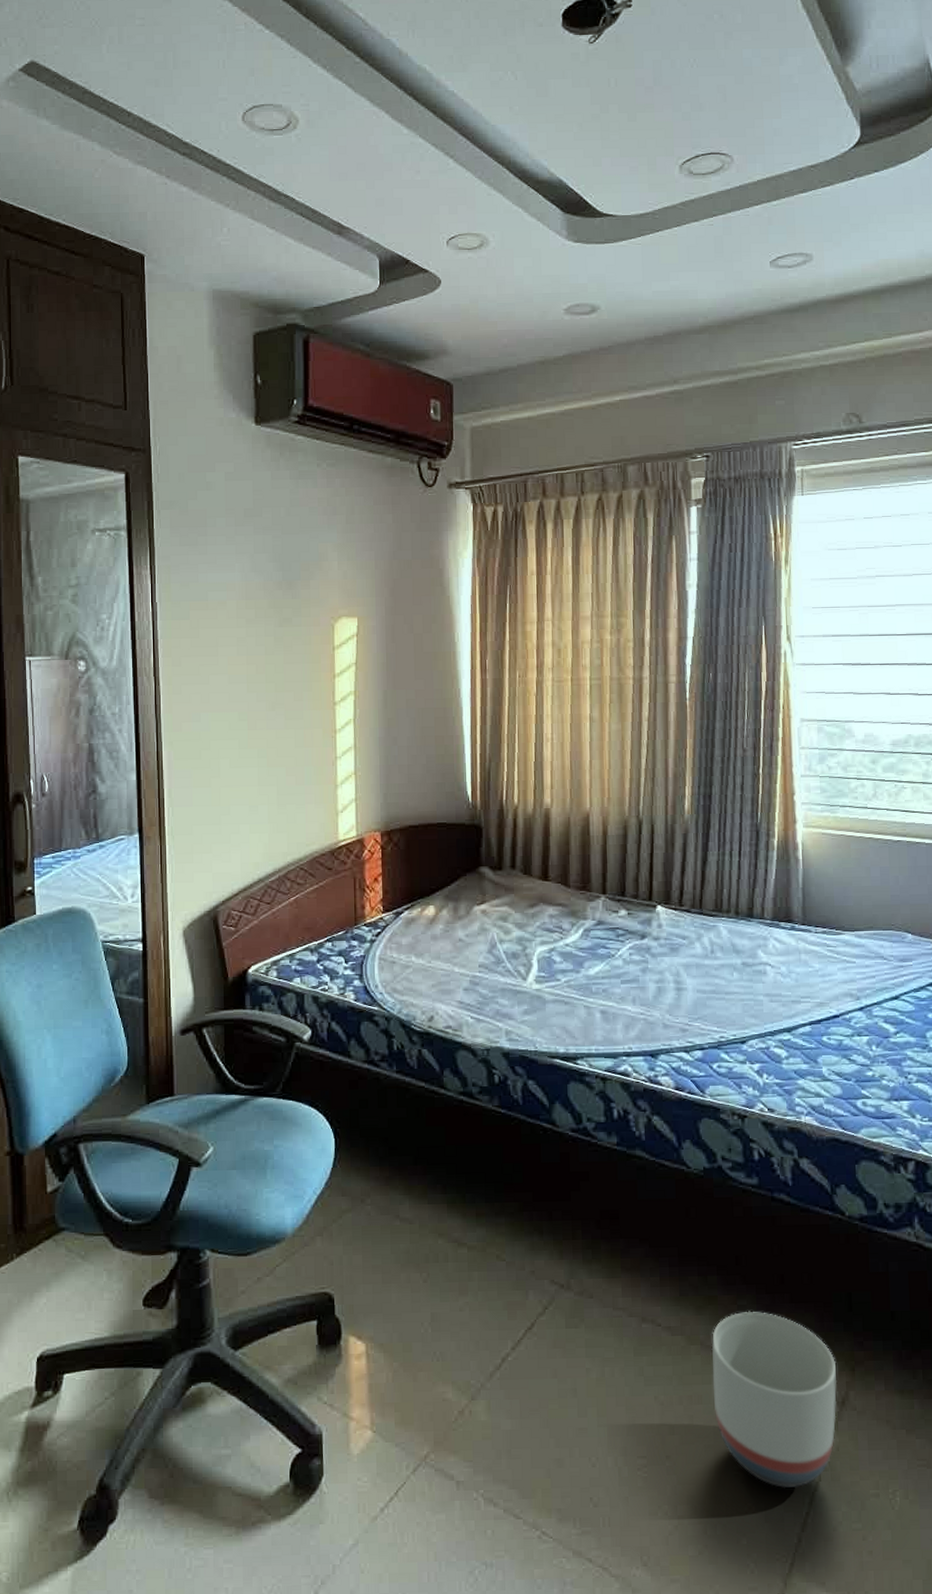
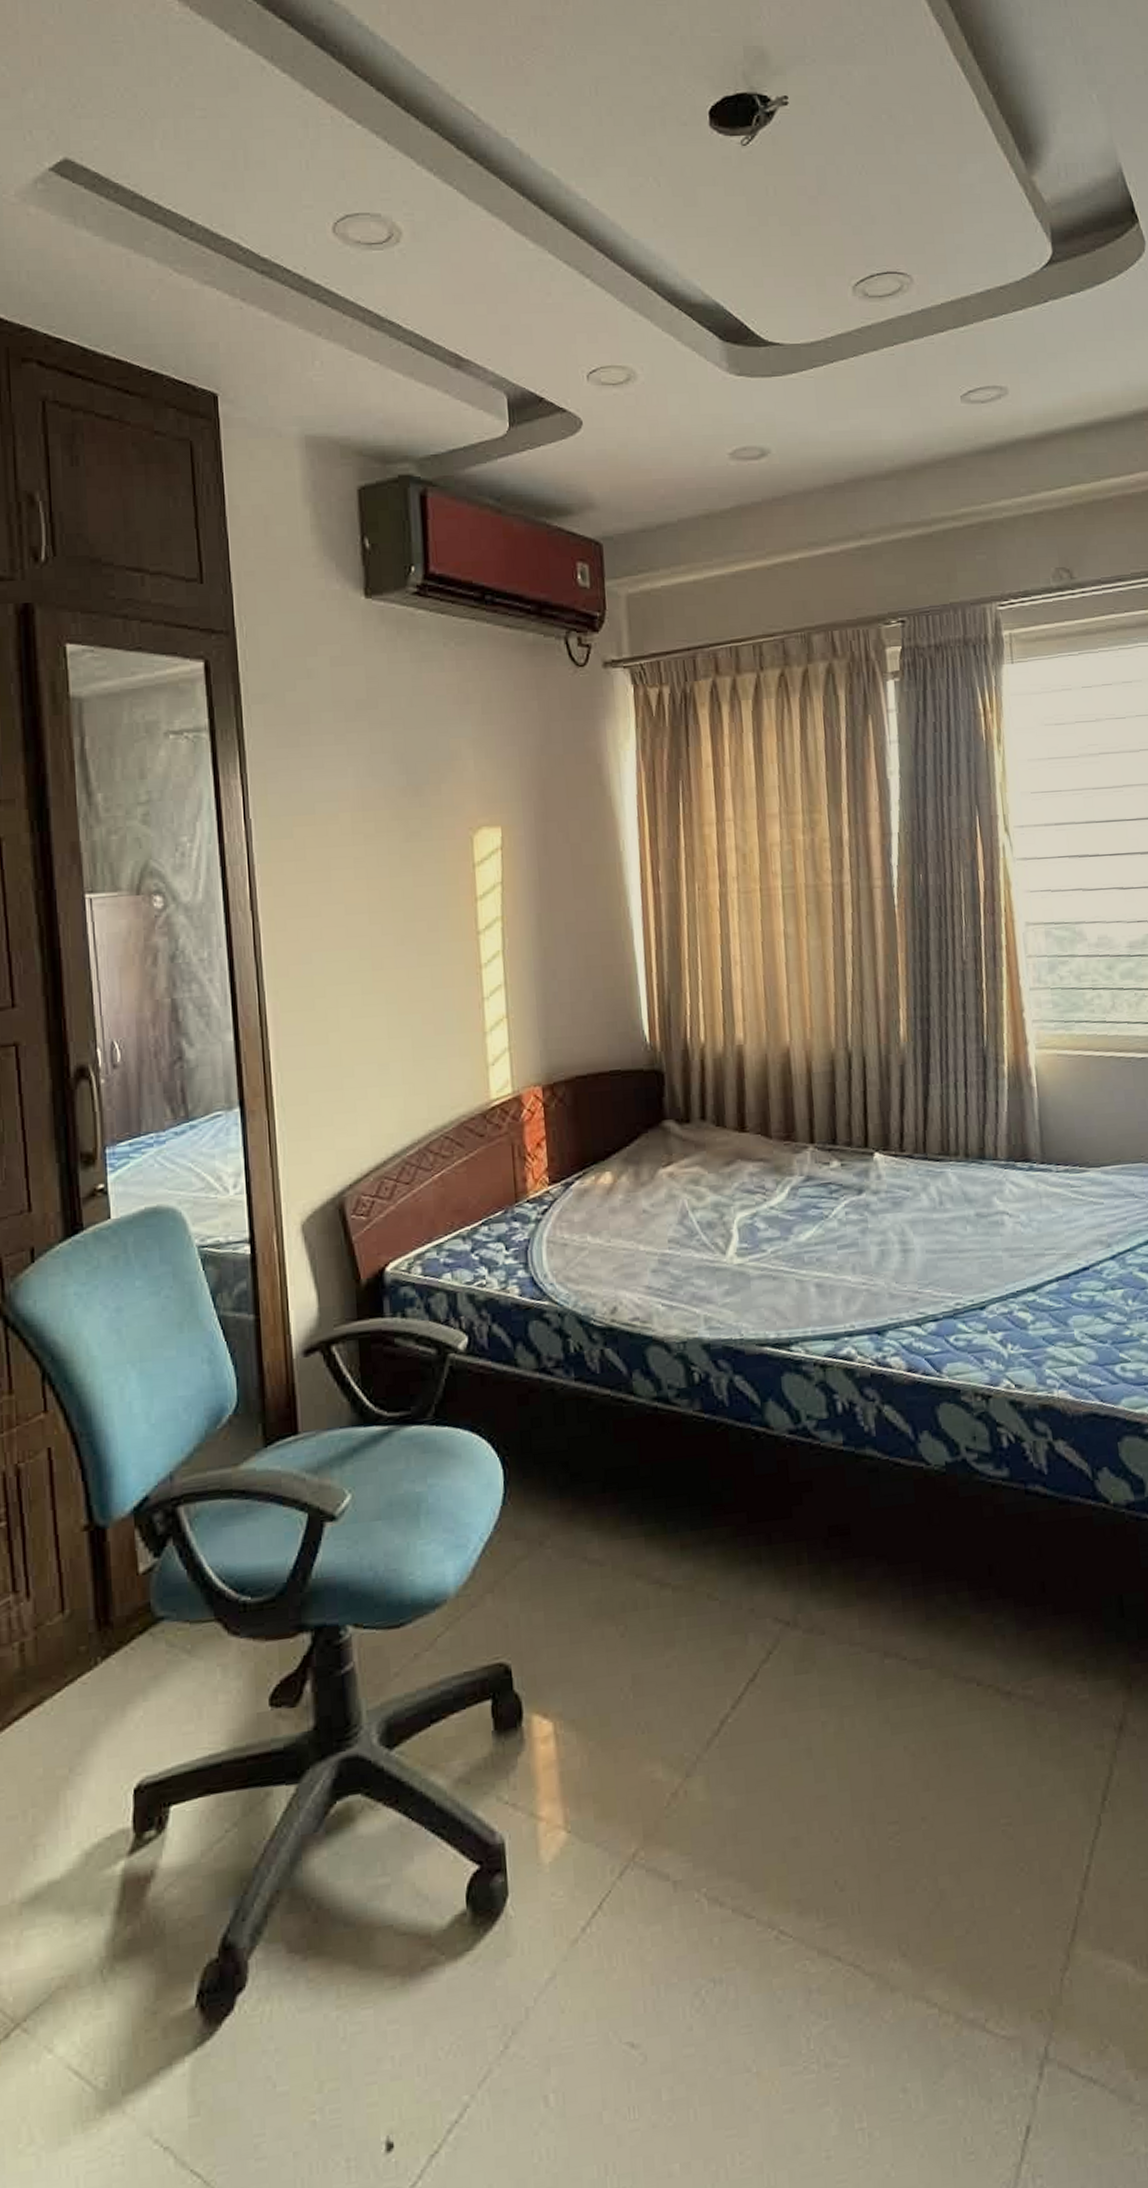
planter: present [711,1311,837,1489] -> none [966,1629,1114,1840]

